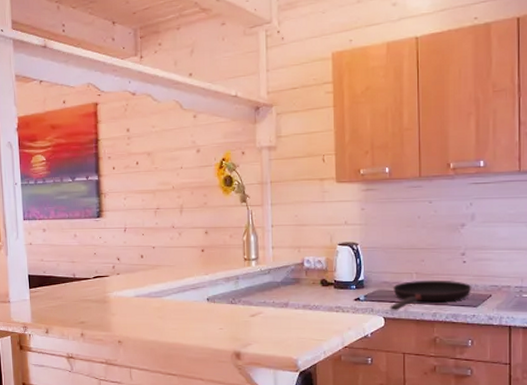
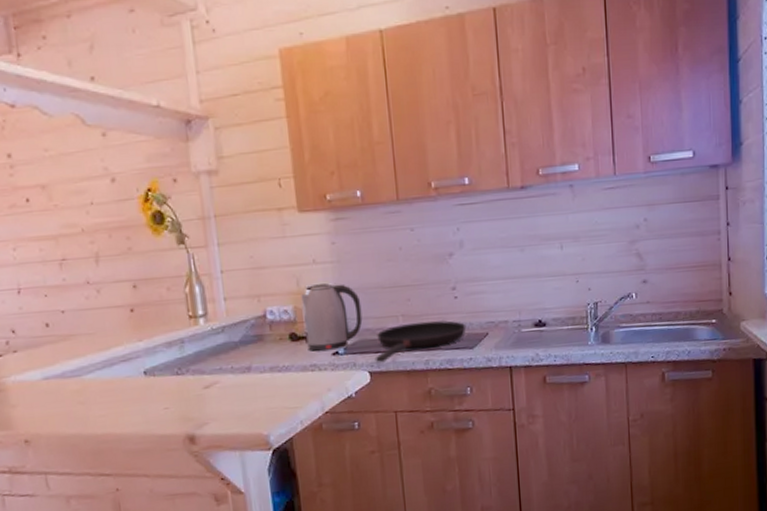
kettle: none [333,242,382,297] -> present [301,283,363,351]

